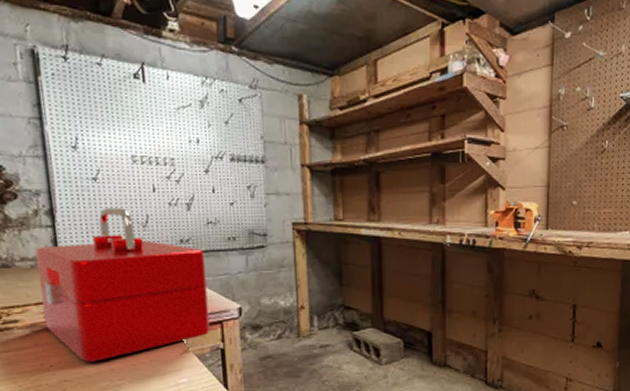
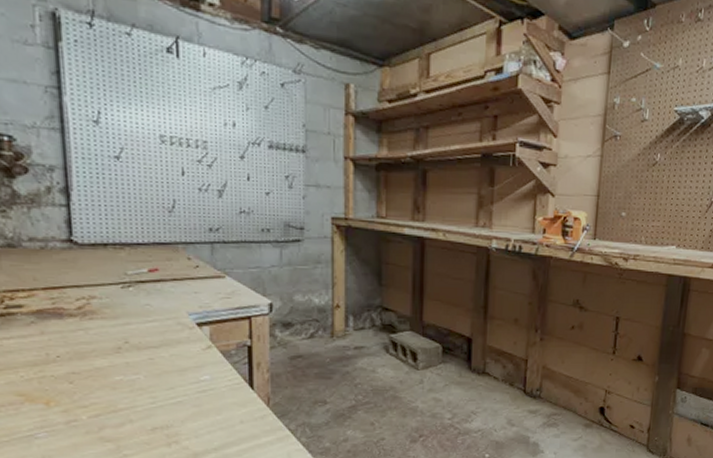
toolbox: present [36,208,210,362] -> none [46,189,237,354]

